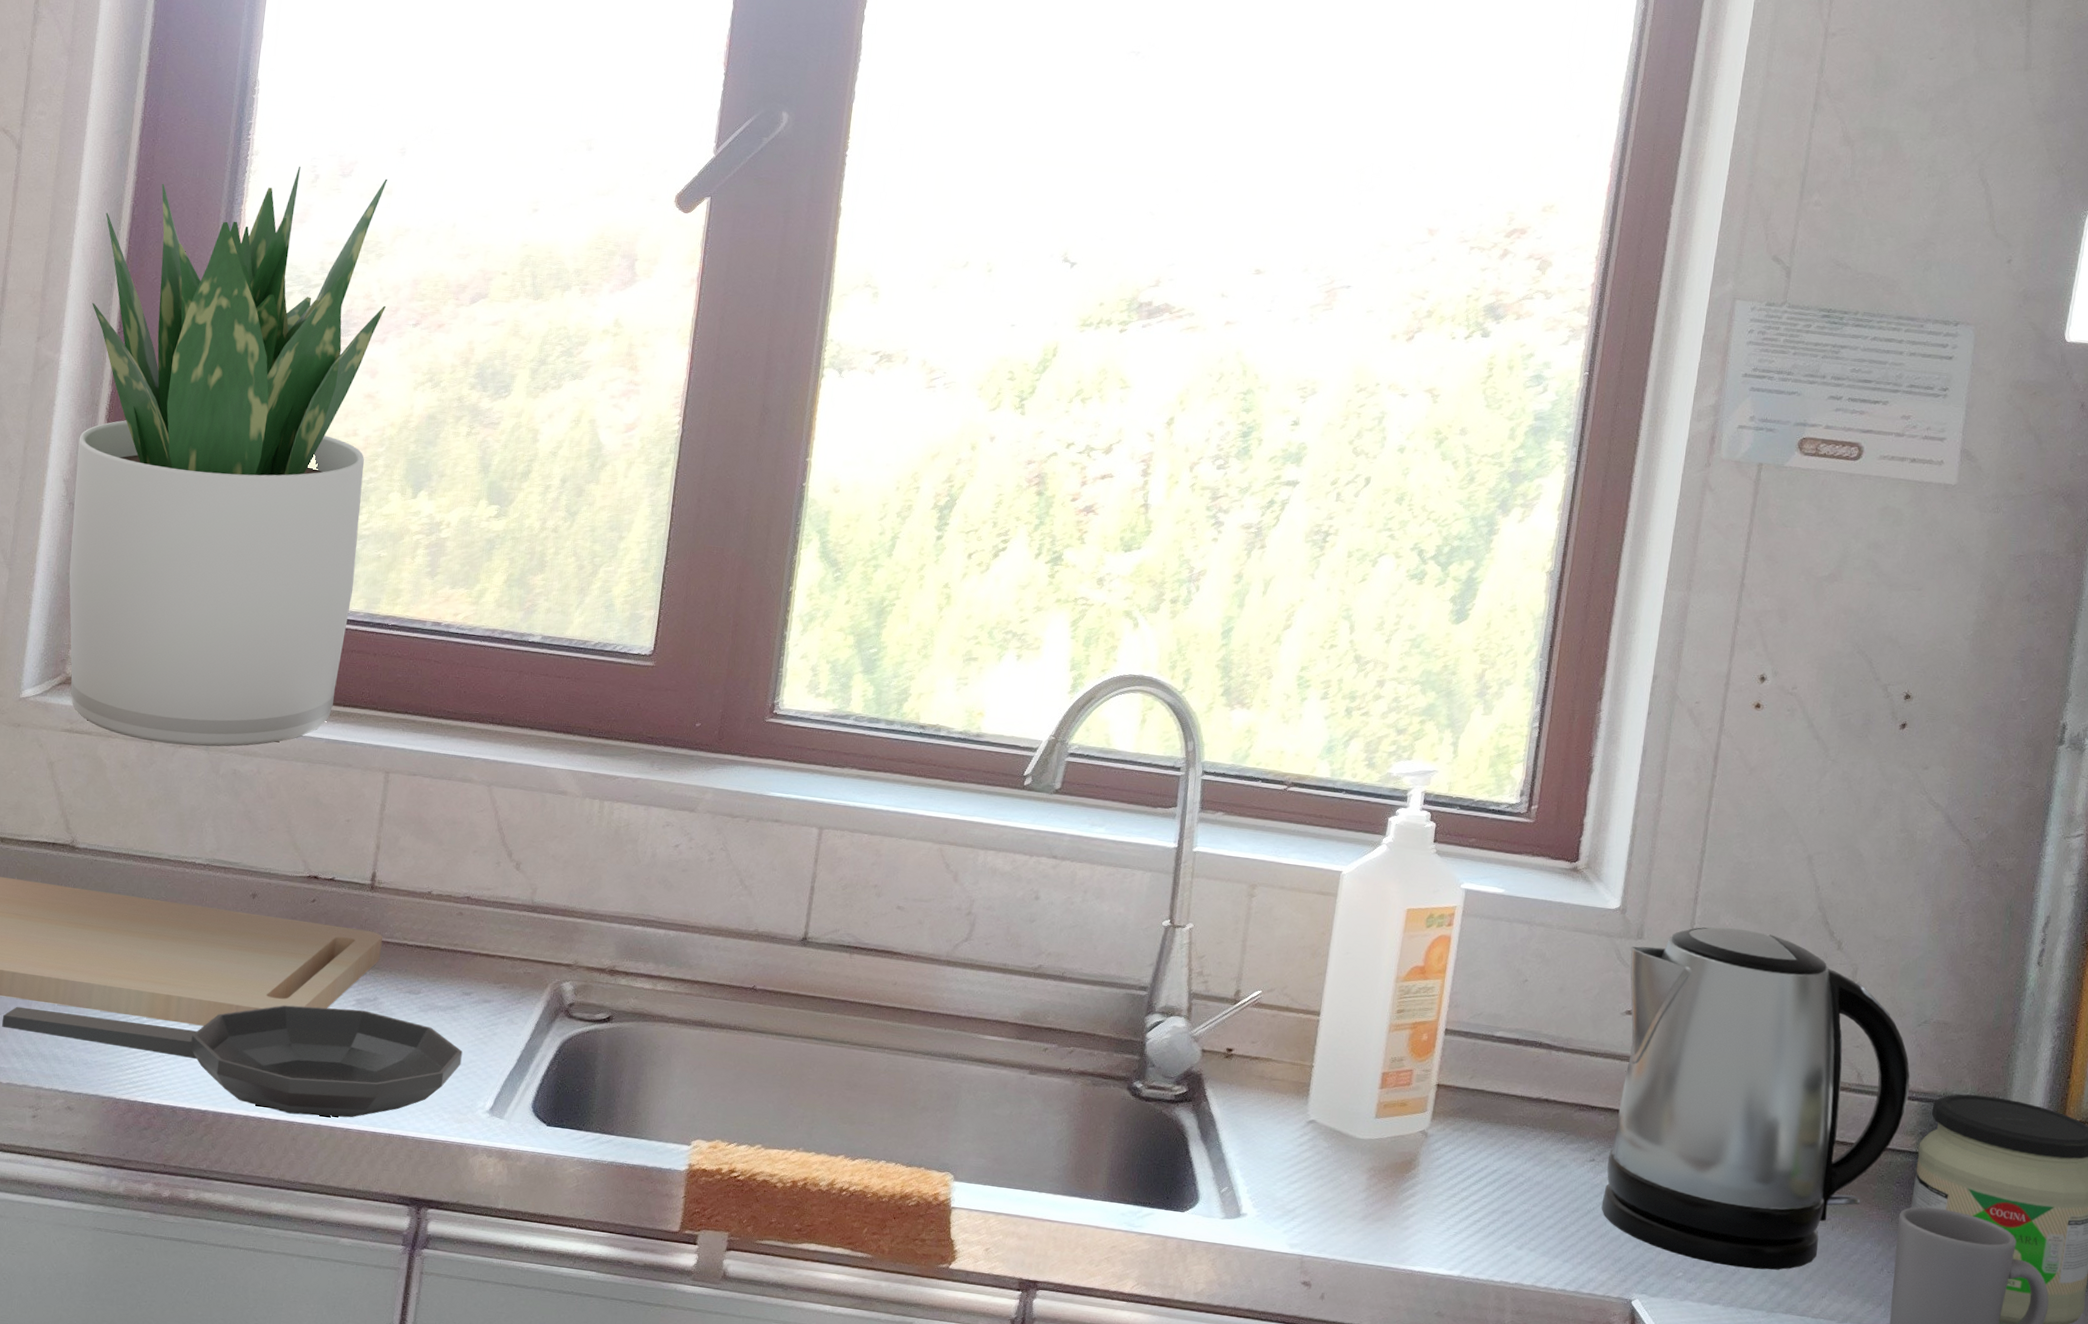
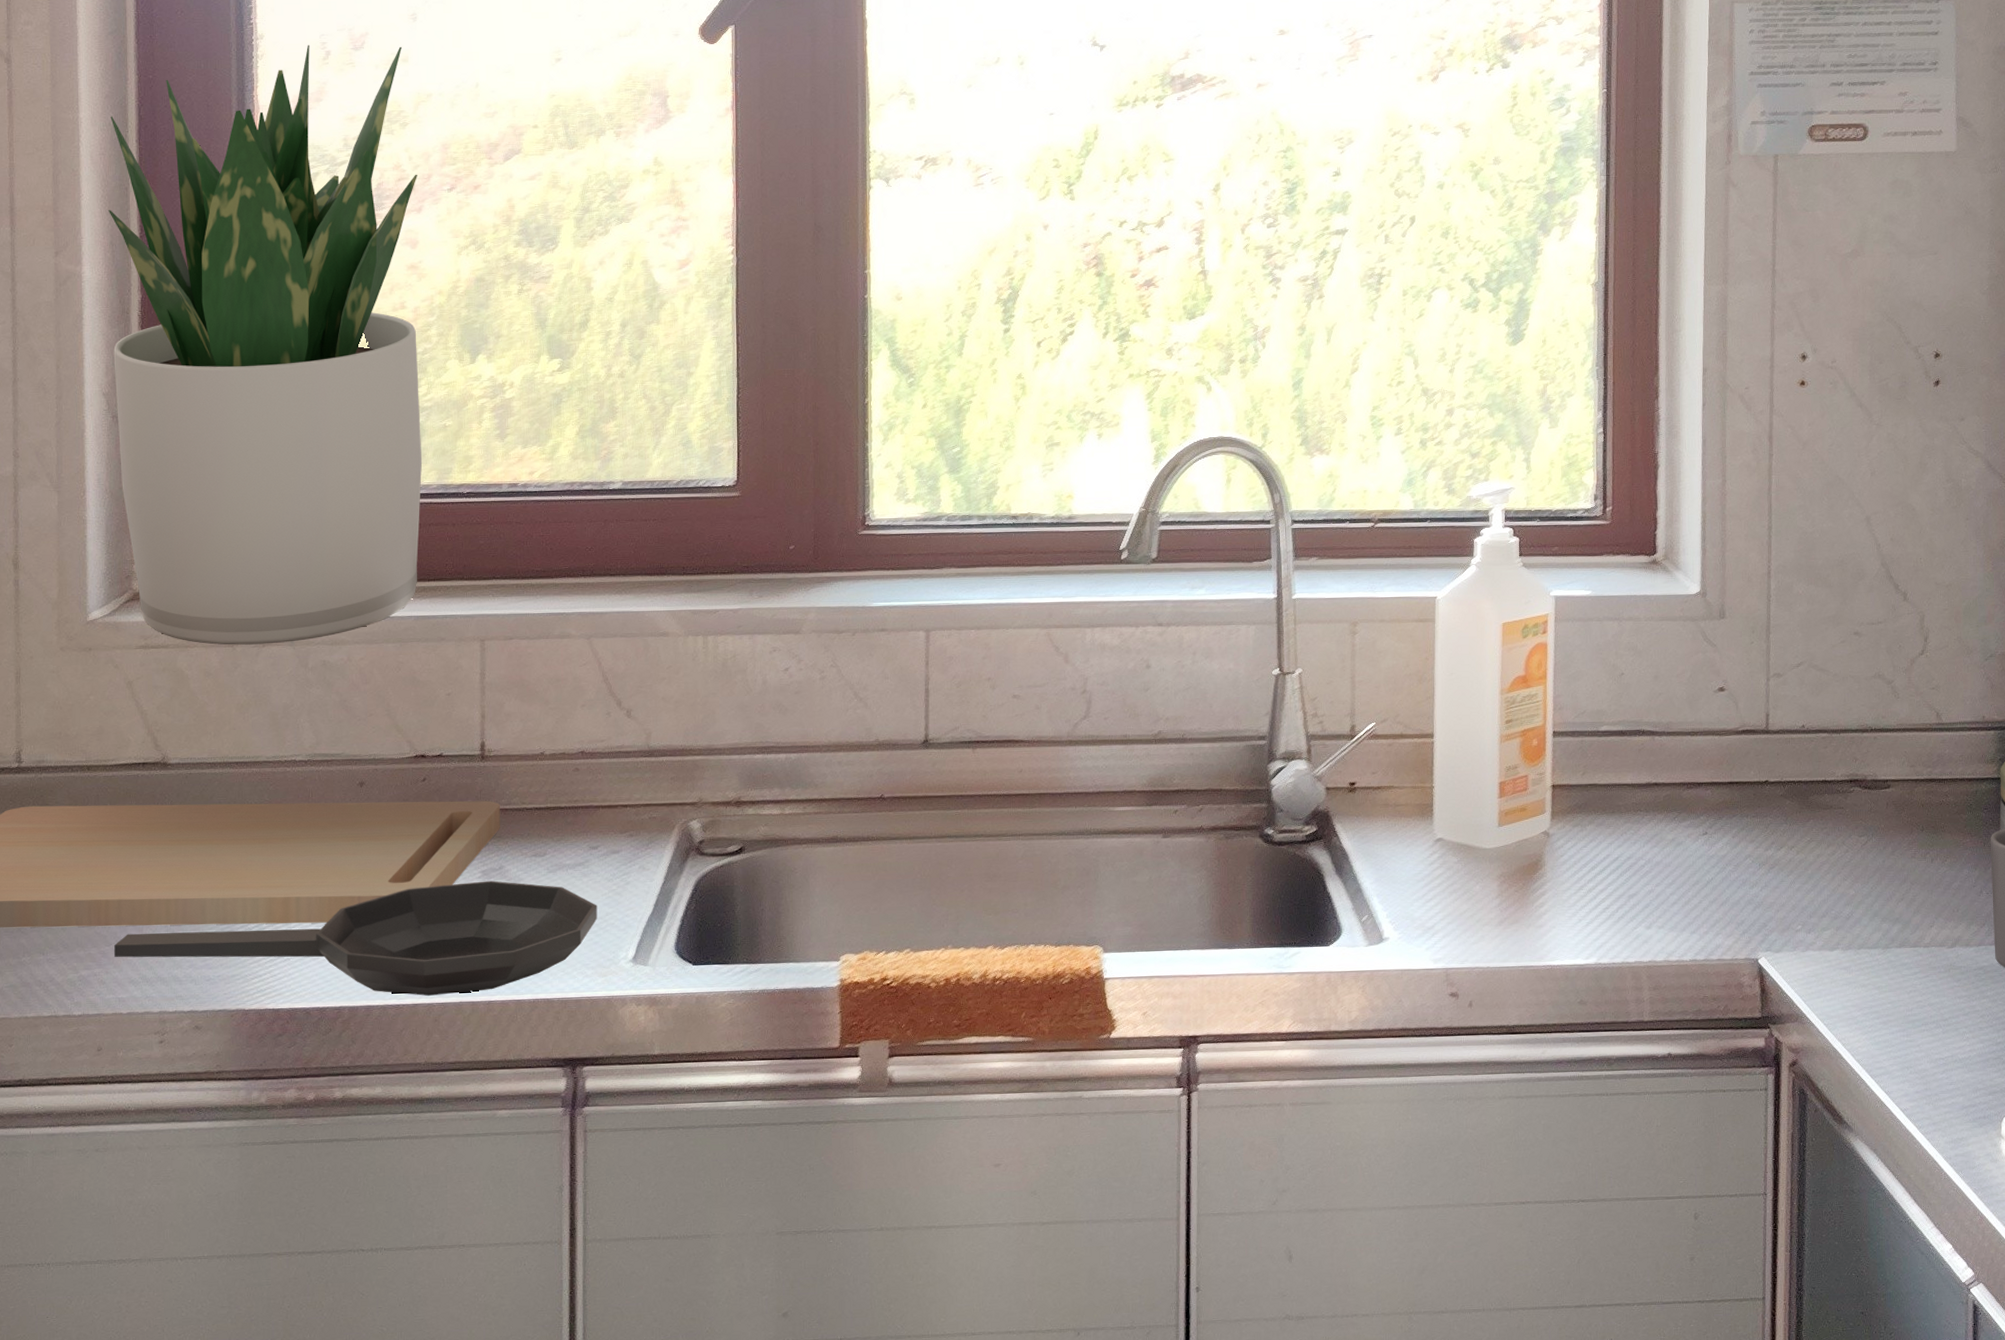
kettle: present [1601,927,1910,1270] -> none [1715,595,1985,912]

